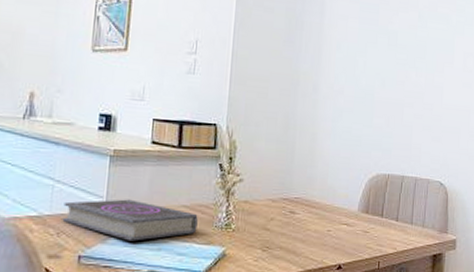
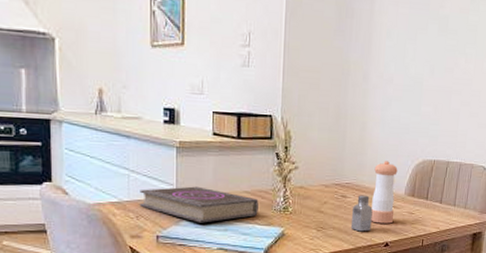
saltshaker: none [299,211,324,253] -> present [350,195,373,232]
pepper shaker: none [322,174,350,243] -> present [371,161,398,224]

